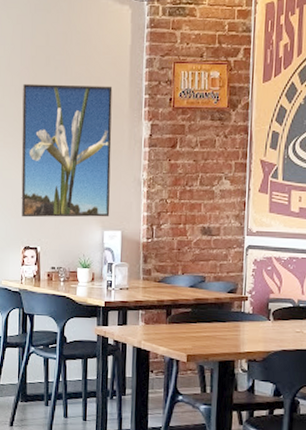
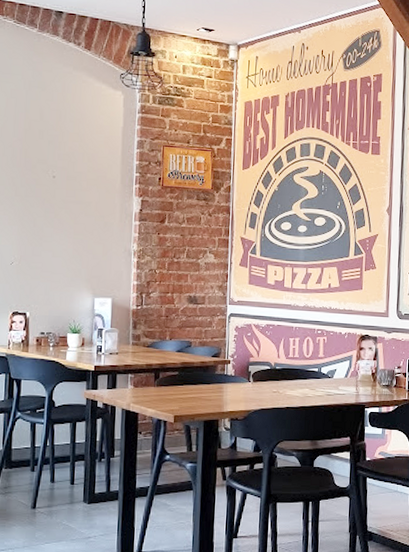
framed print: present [21,84,113,218] -> none [10,155,105,285]

